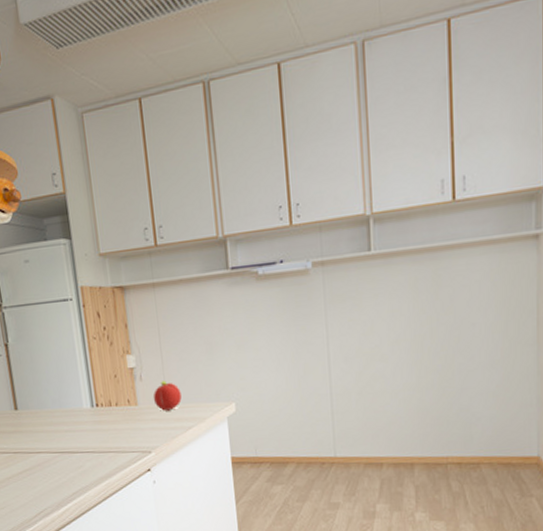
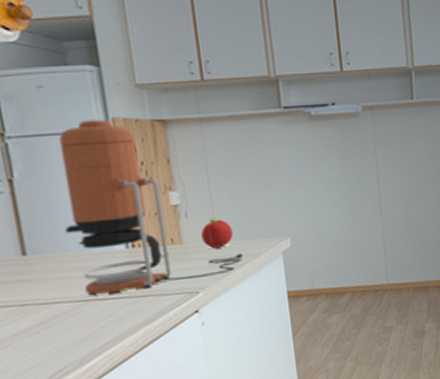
coffee maker: none [40,288,191,449] -> present [58,119,244,296]

